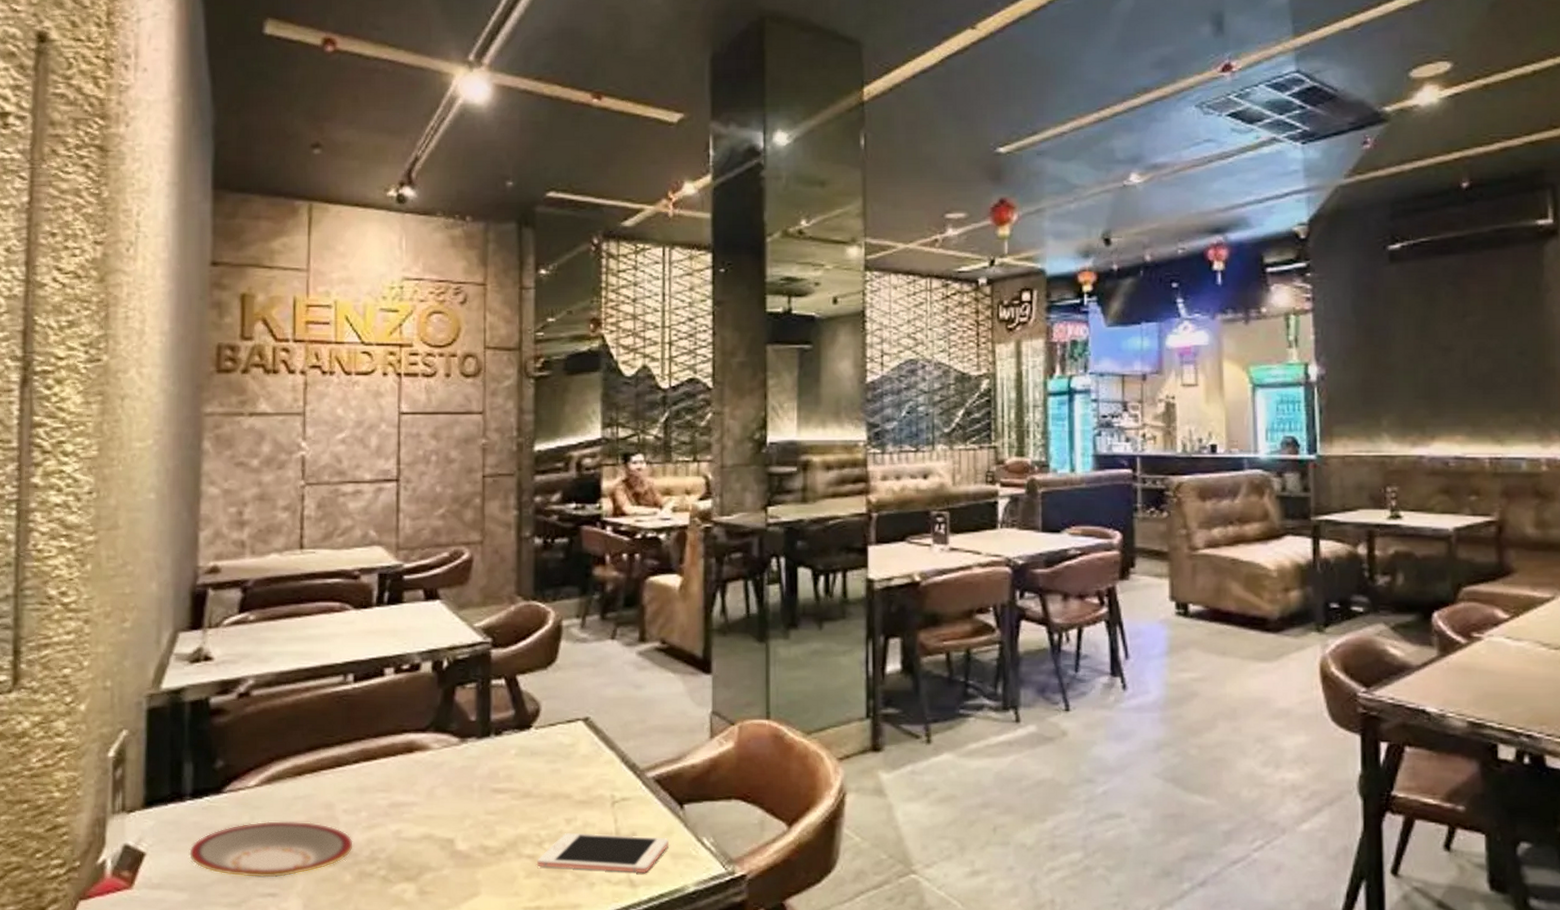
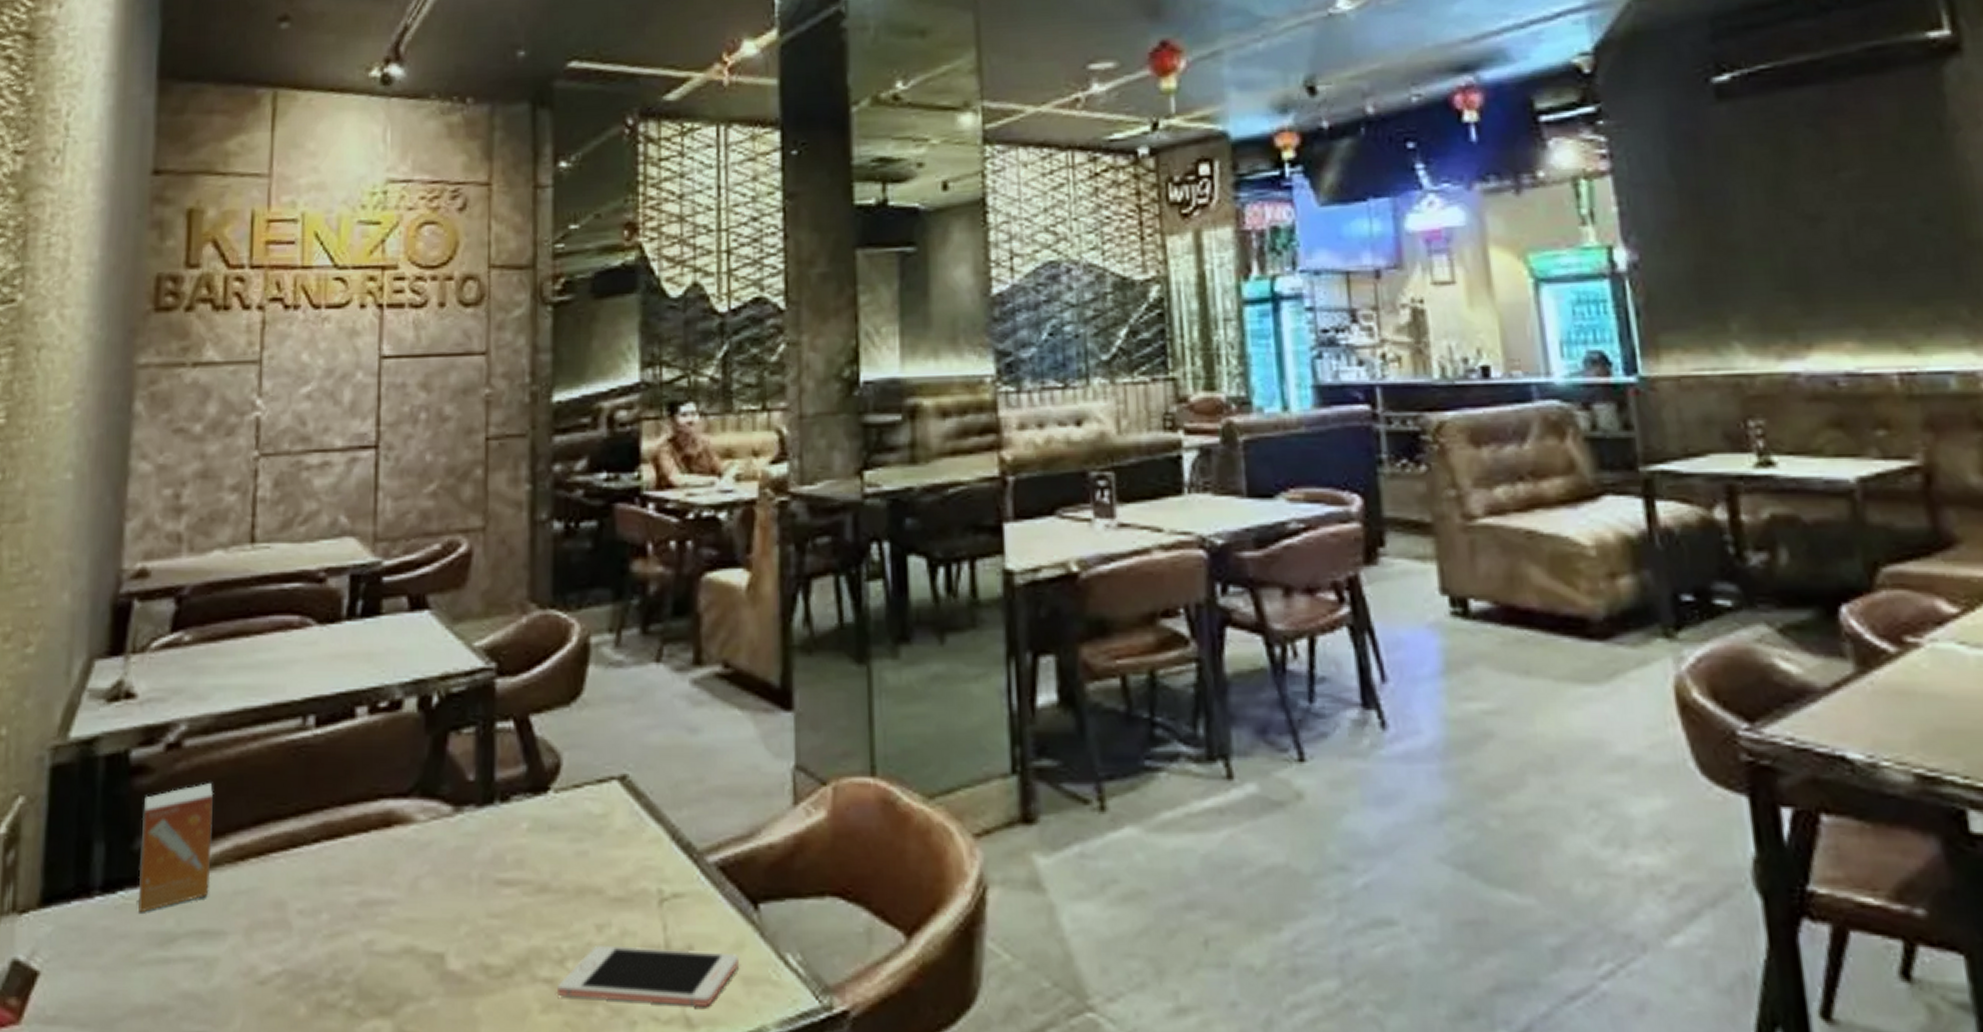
plate: present [189,820,353,879] -> none [96,925,310,1011]
small box: none [220,721,277,812] -> present [138,783,214,913]

